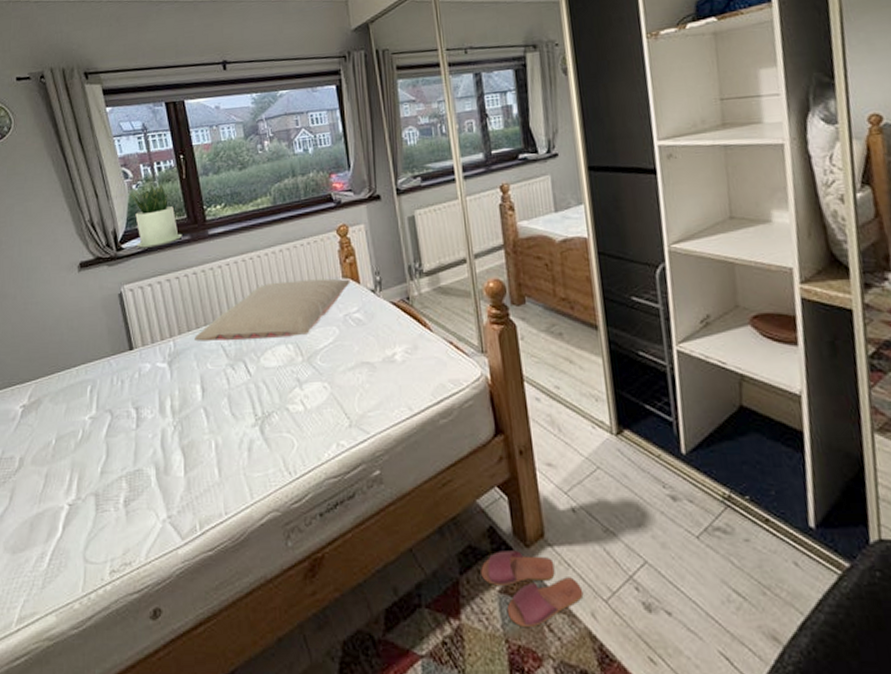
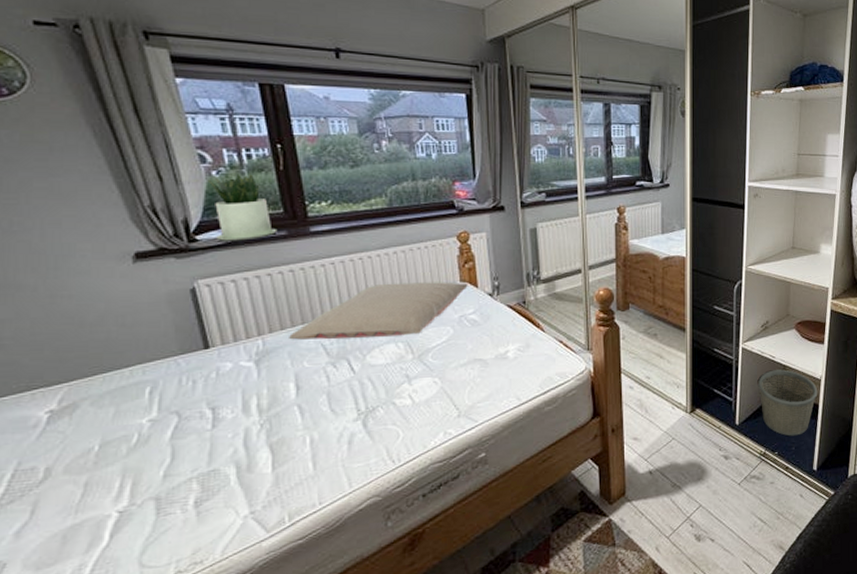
slippers: present [481,551,584,628] -> none [570,507,651,566]
basket: none [706,380,800,475] -> present [758,369,818,436]

